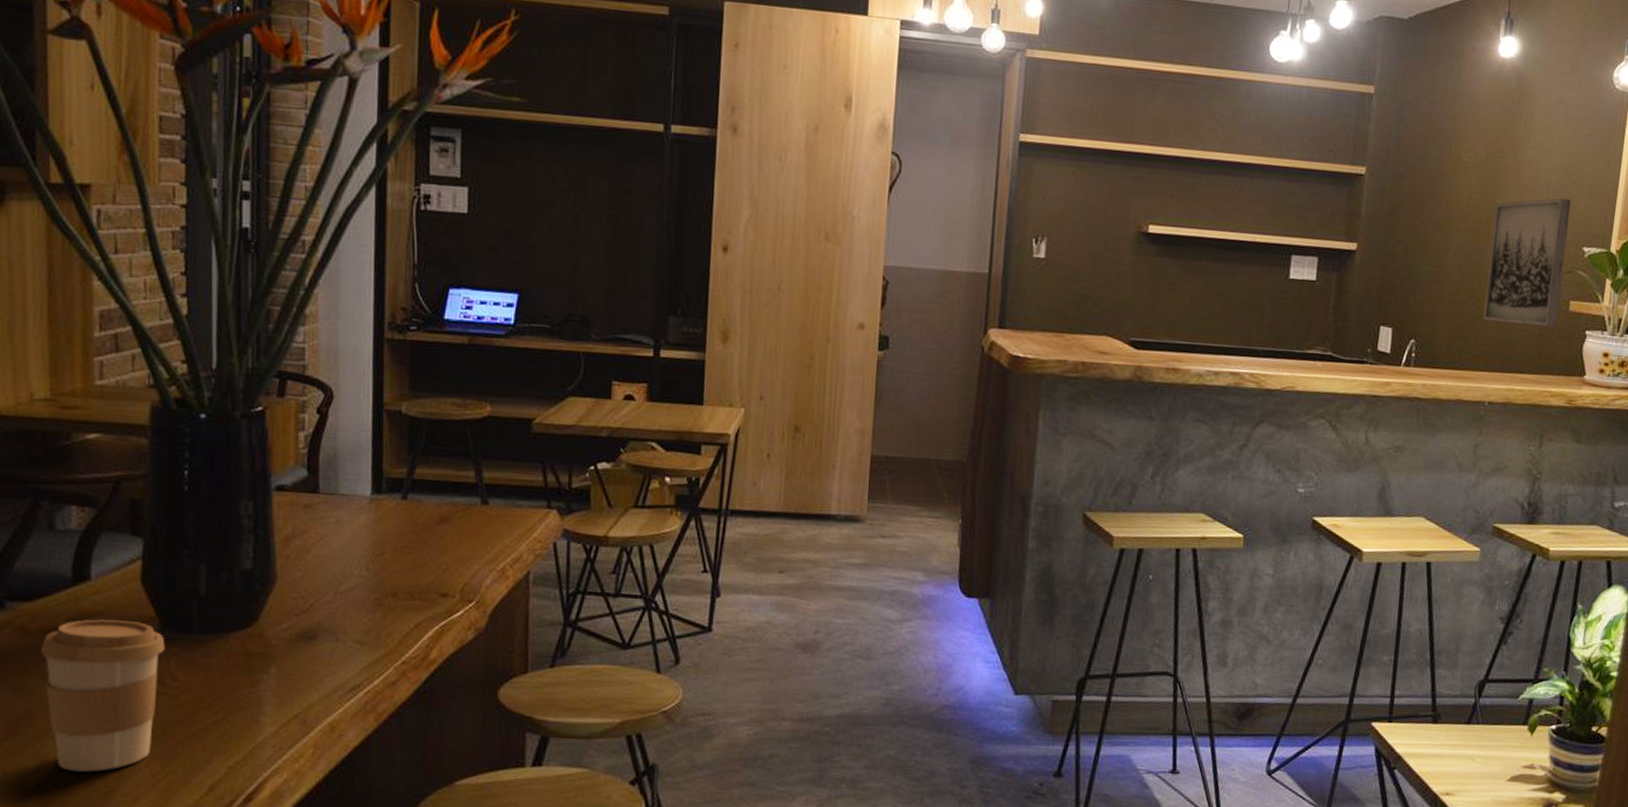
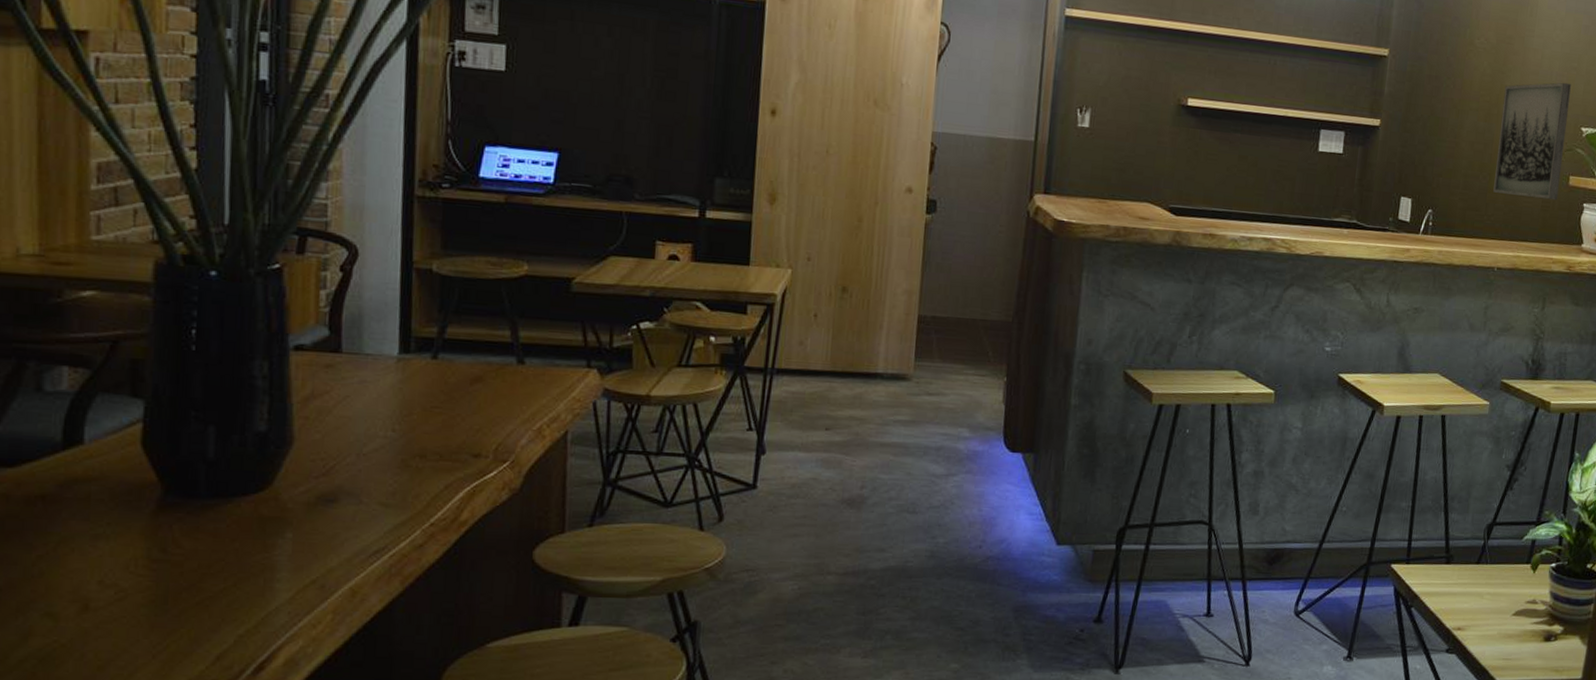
coffee cup: present [40,619,165,772] -> none [25,485,168,645]

